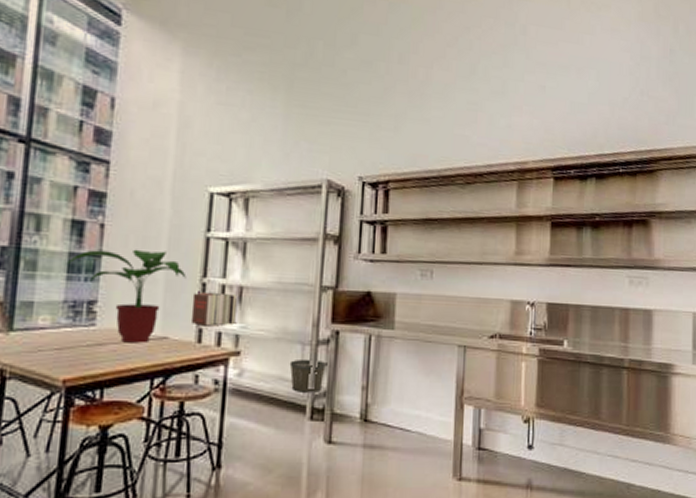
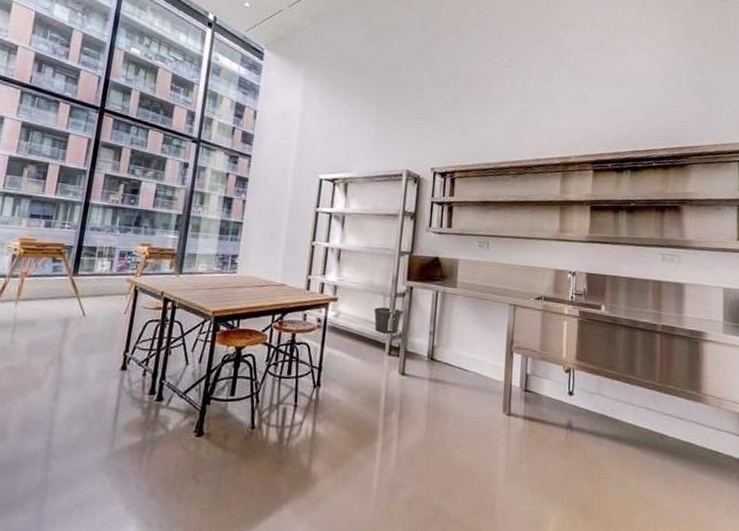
potted plant: present [66,249,187,343] -> none [219,218,301,288]
books: present [190,291,237,326] -> none [302,252,337,278]

